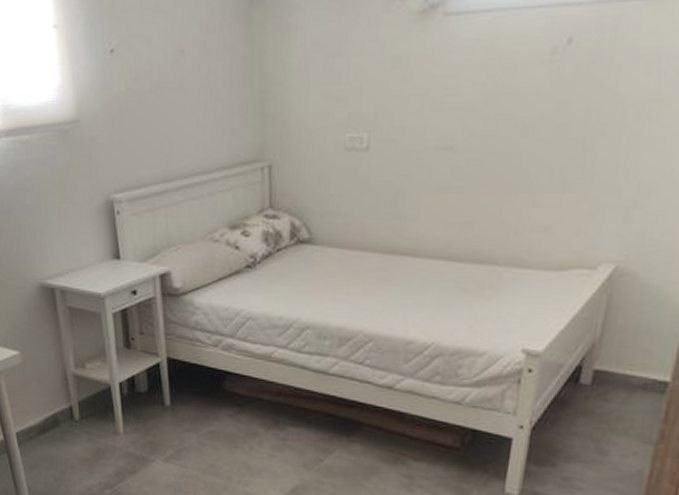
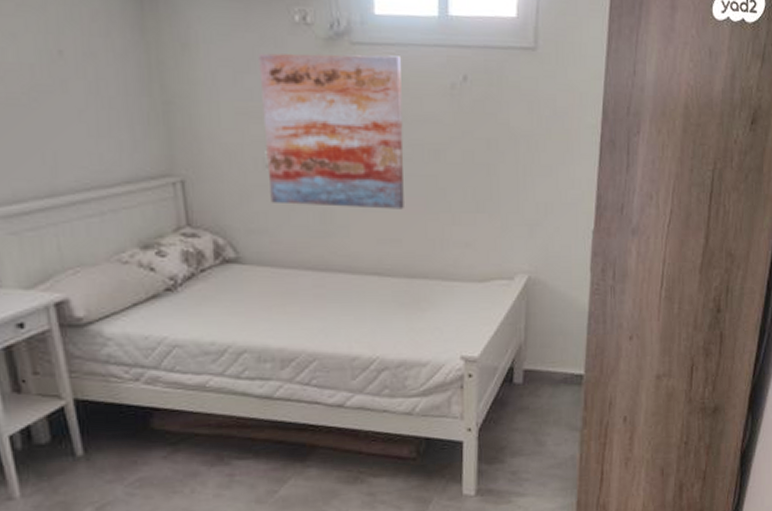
wall art: none [346,23,497,191] -> present [258,53,404,209]

